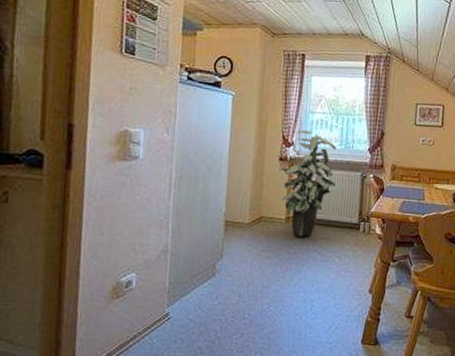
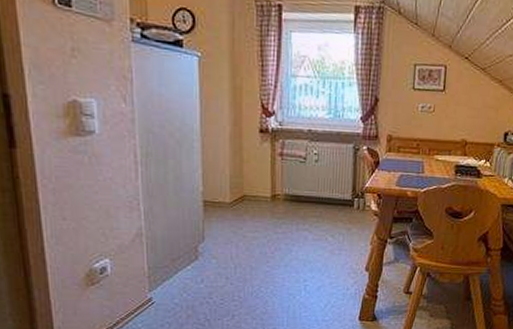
indoor plant: present [280,129,337,238] -> none [262,96,326,216]

